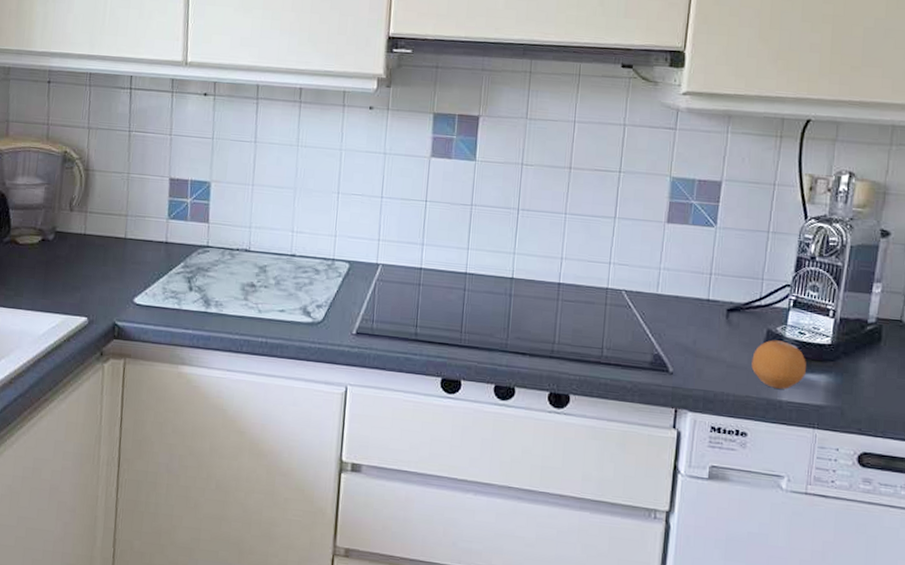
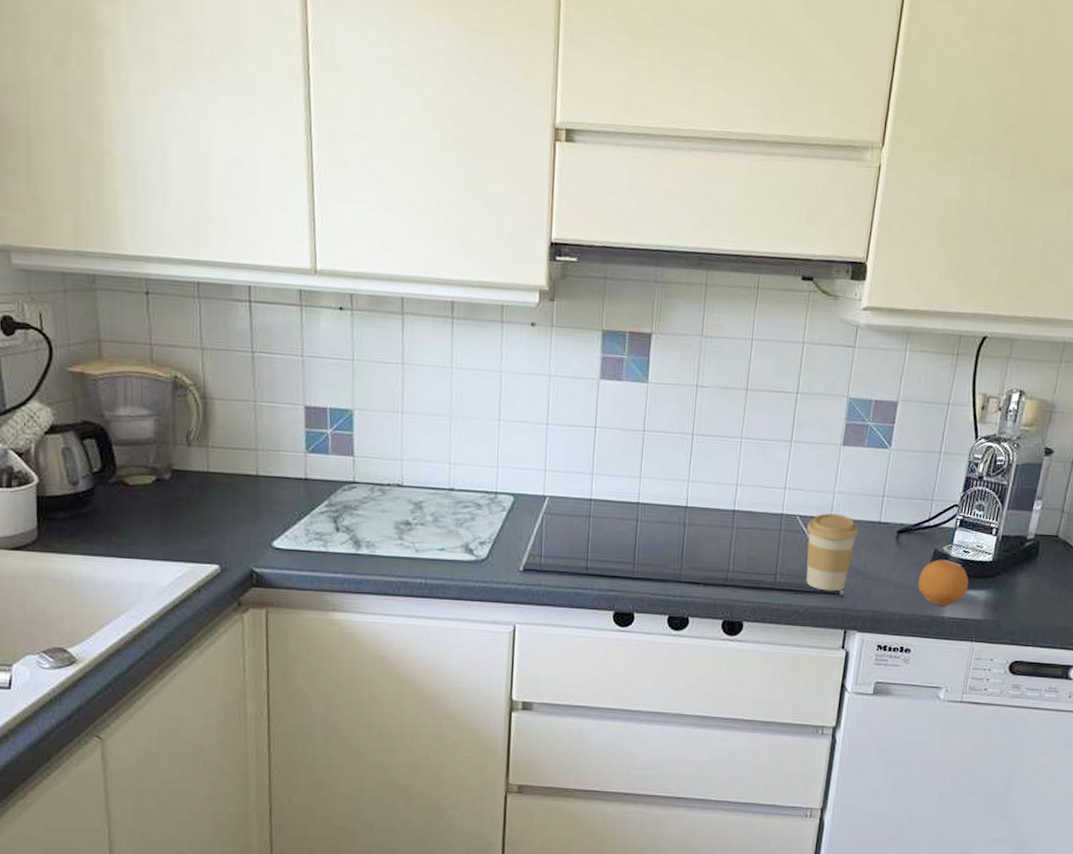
coffee cup: none [632,289,687,368] -> present [806,513,859,592]

